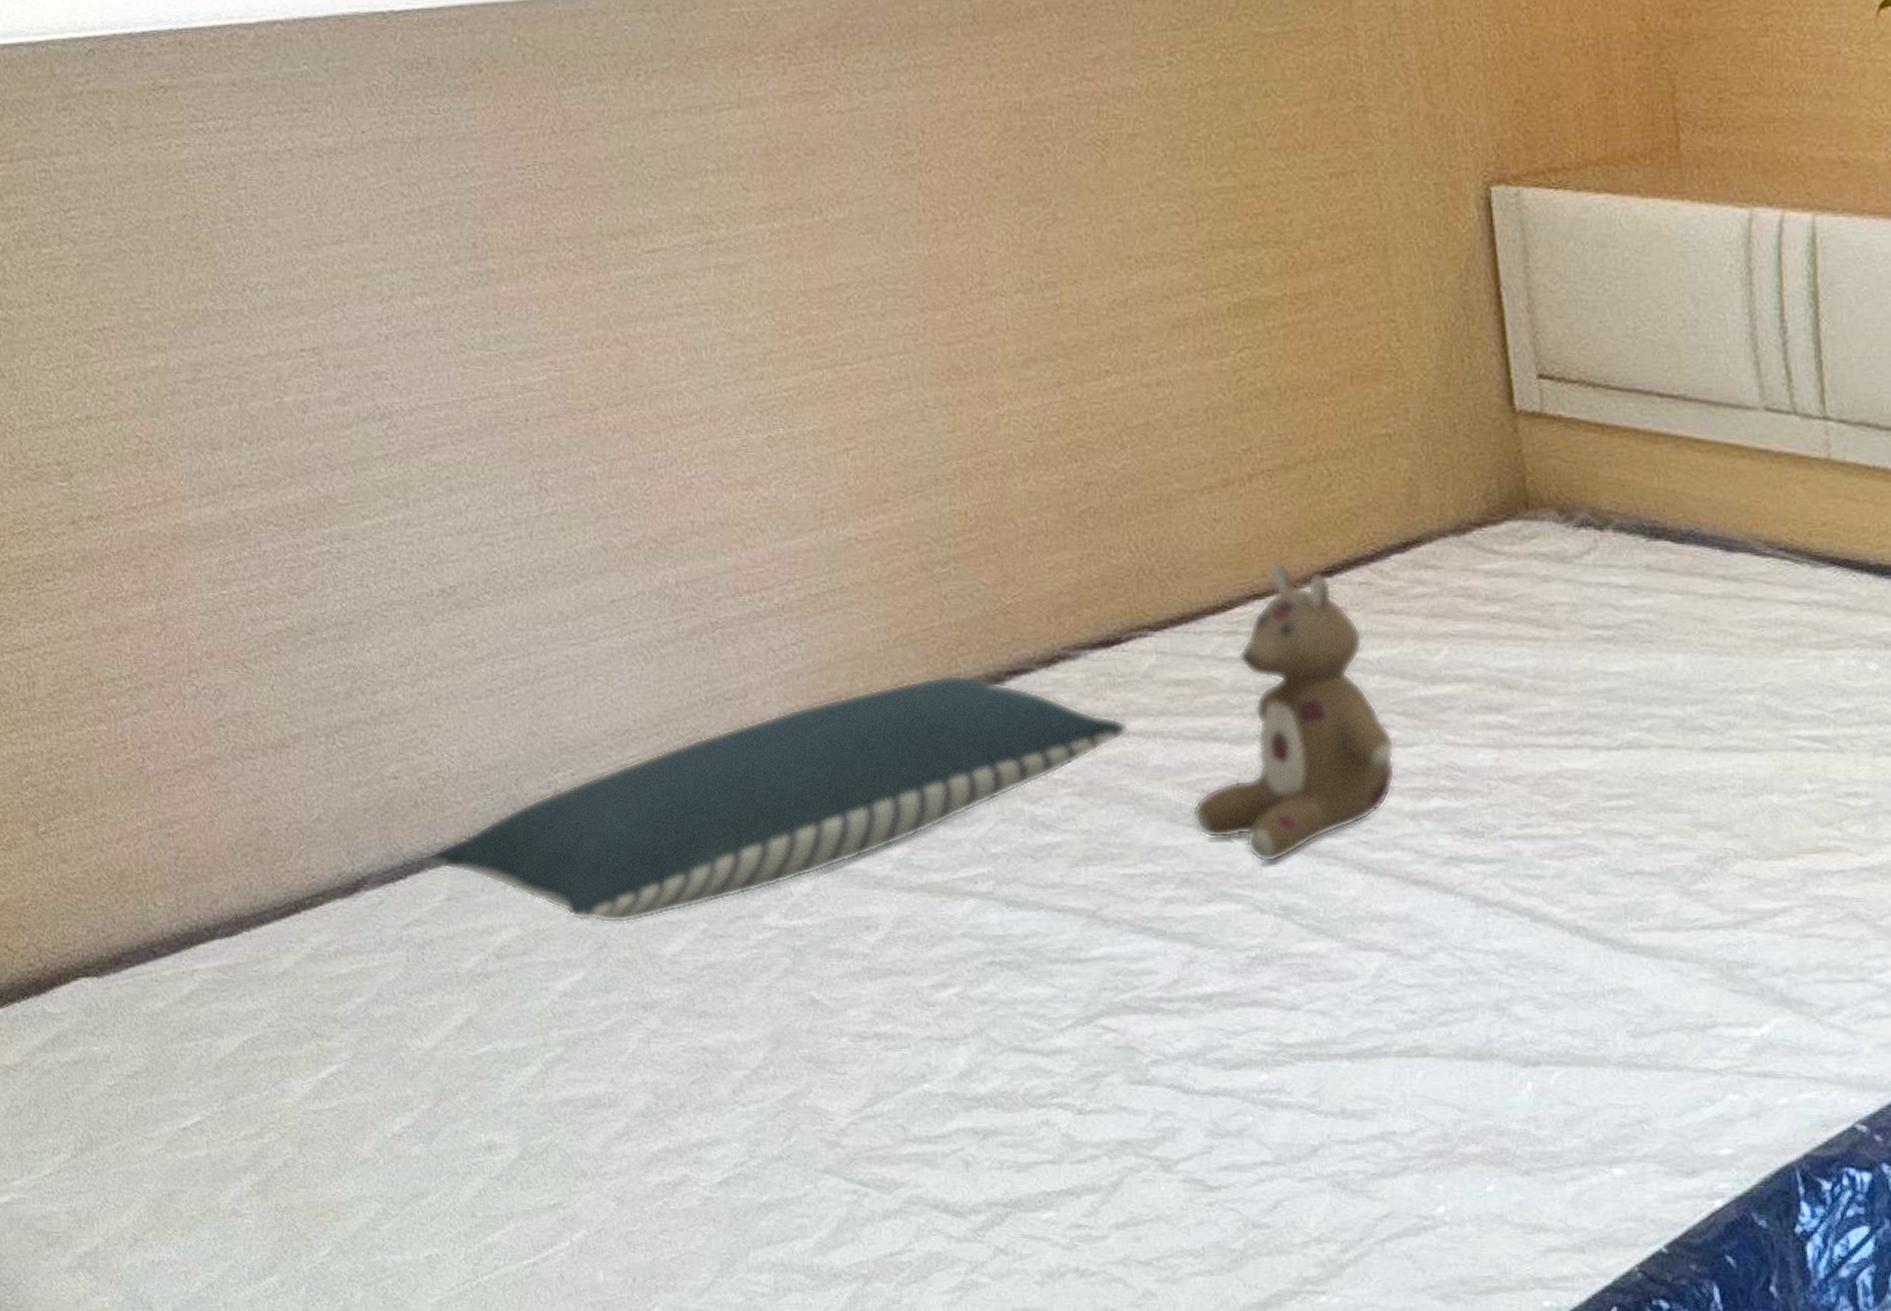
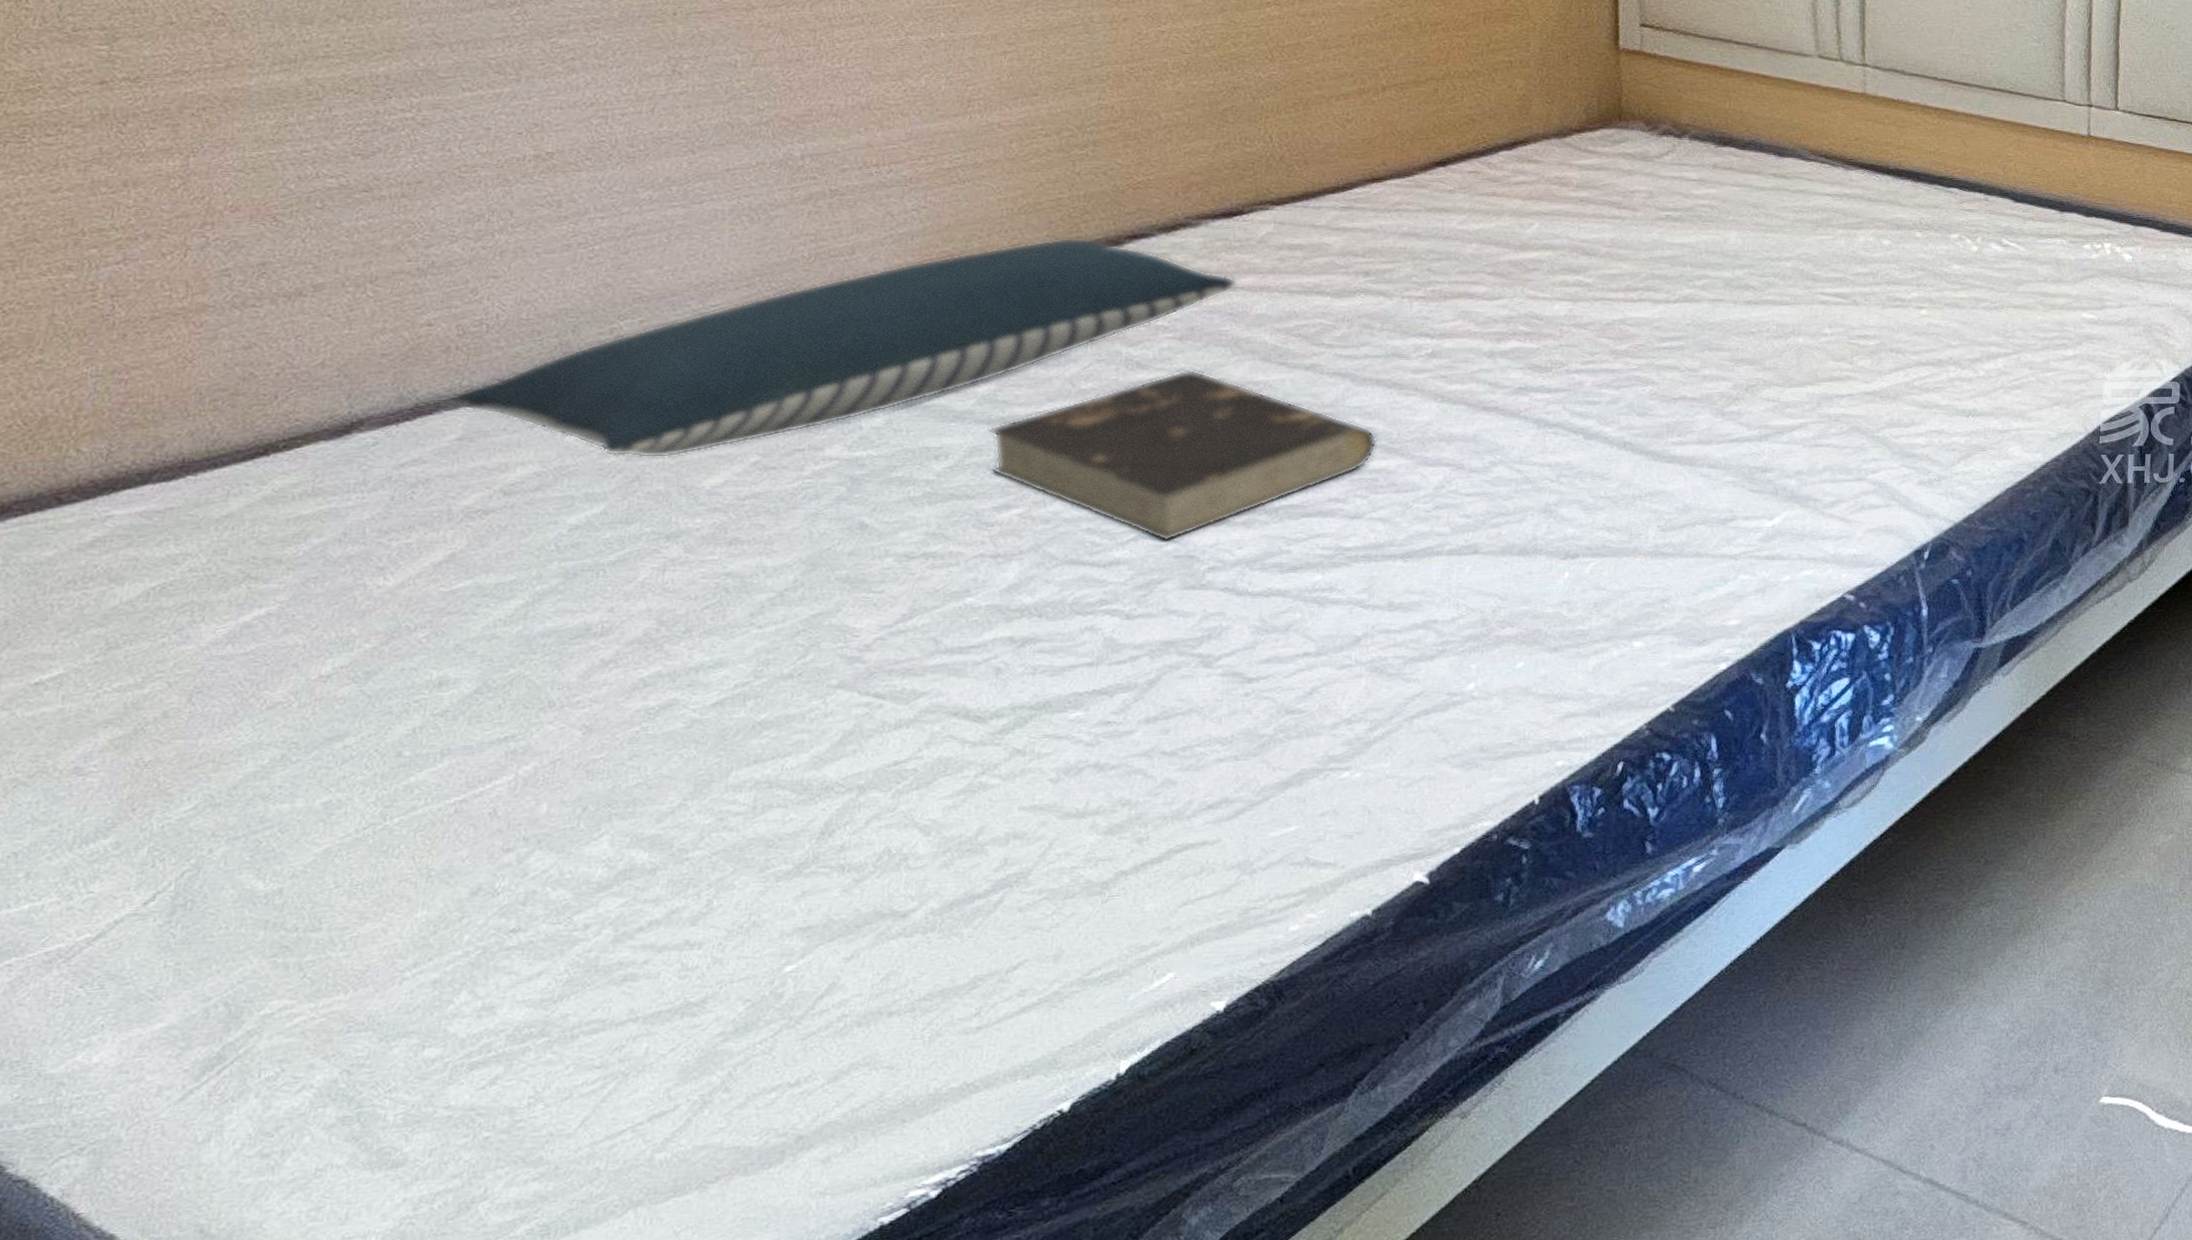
book: none [911,831,1303,1029] -> present [989,369,1377,541]
stuffed bear: present [1192,559,1396,863] -> none [1285,152,1482,394]

